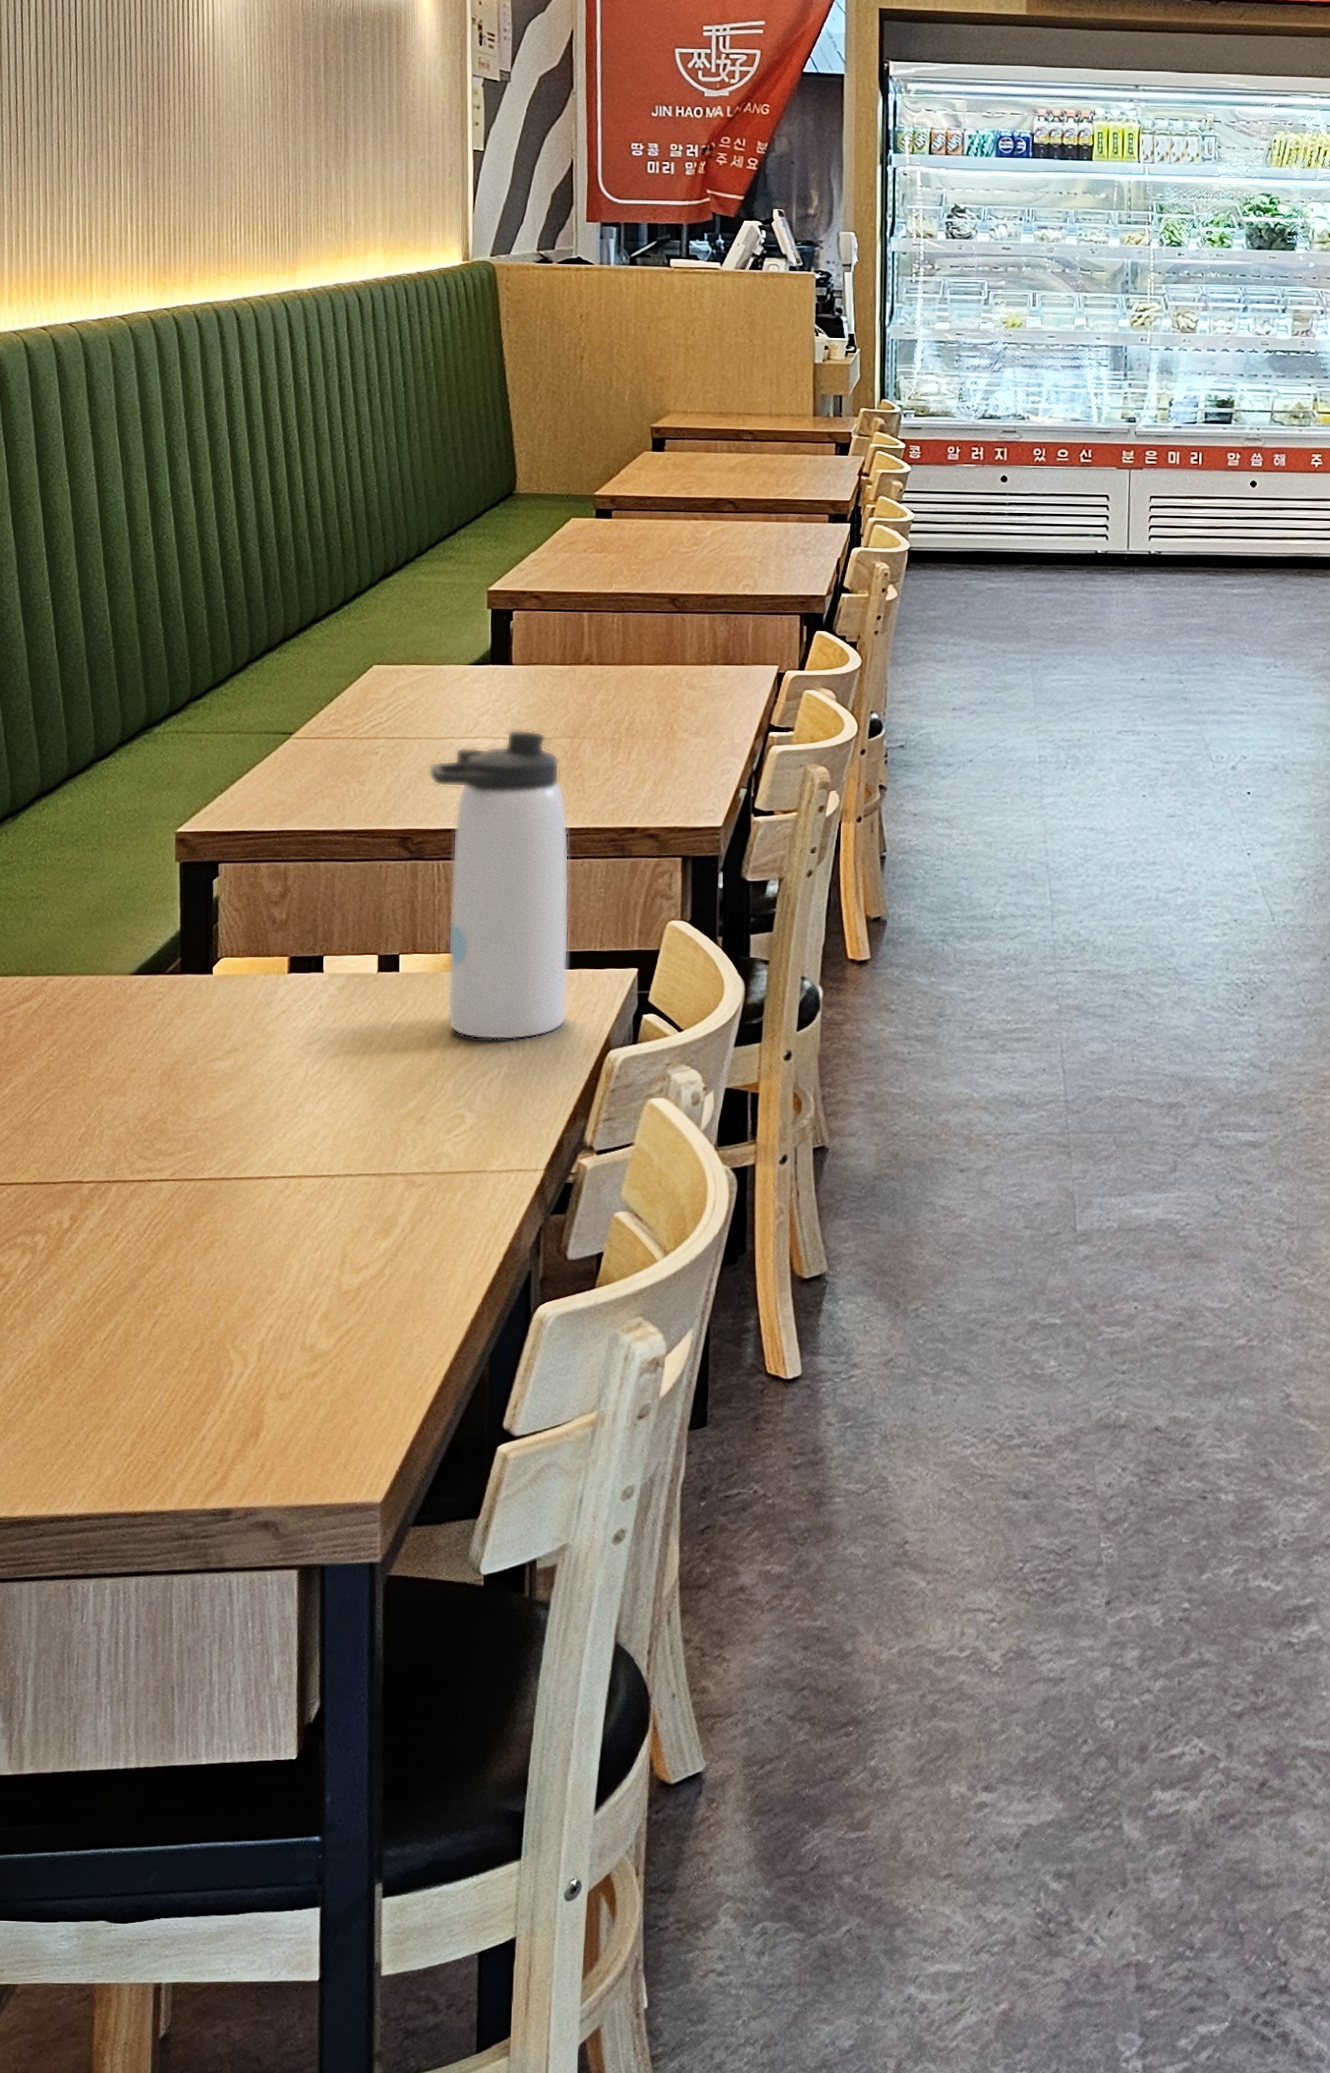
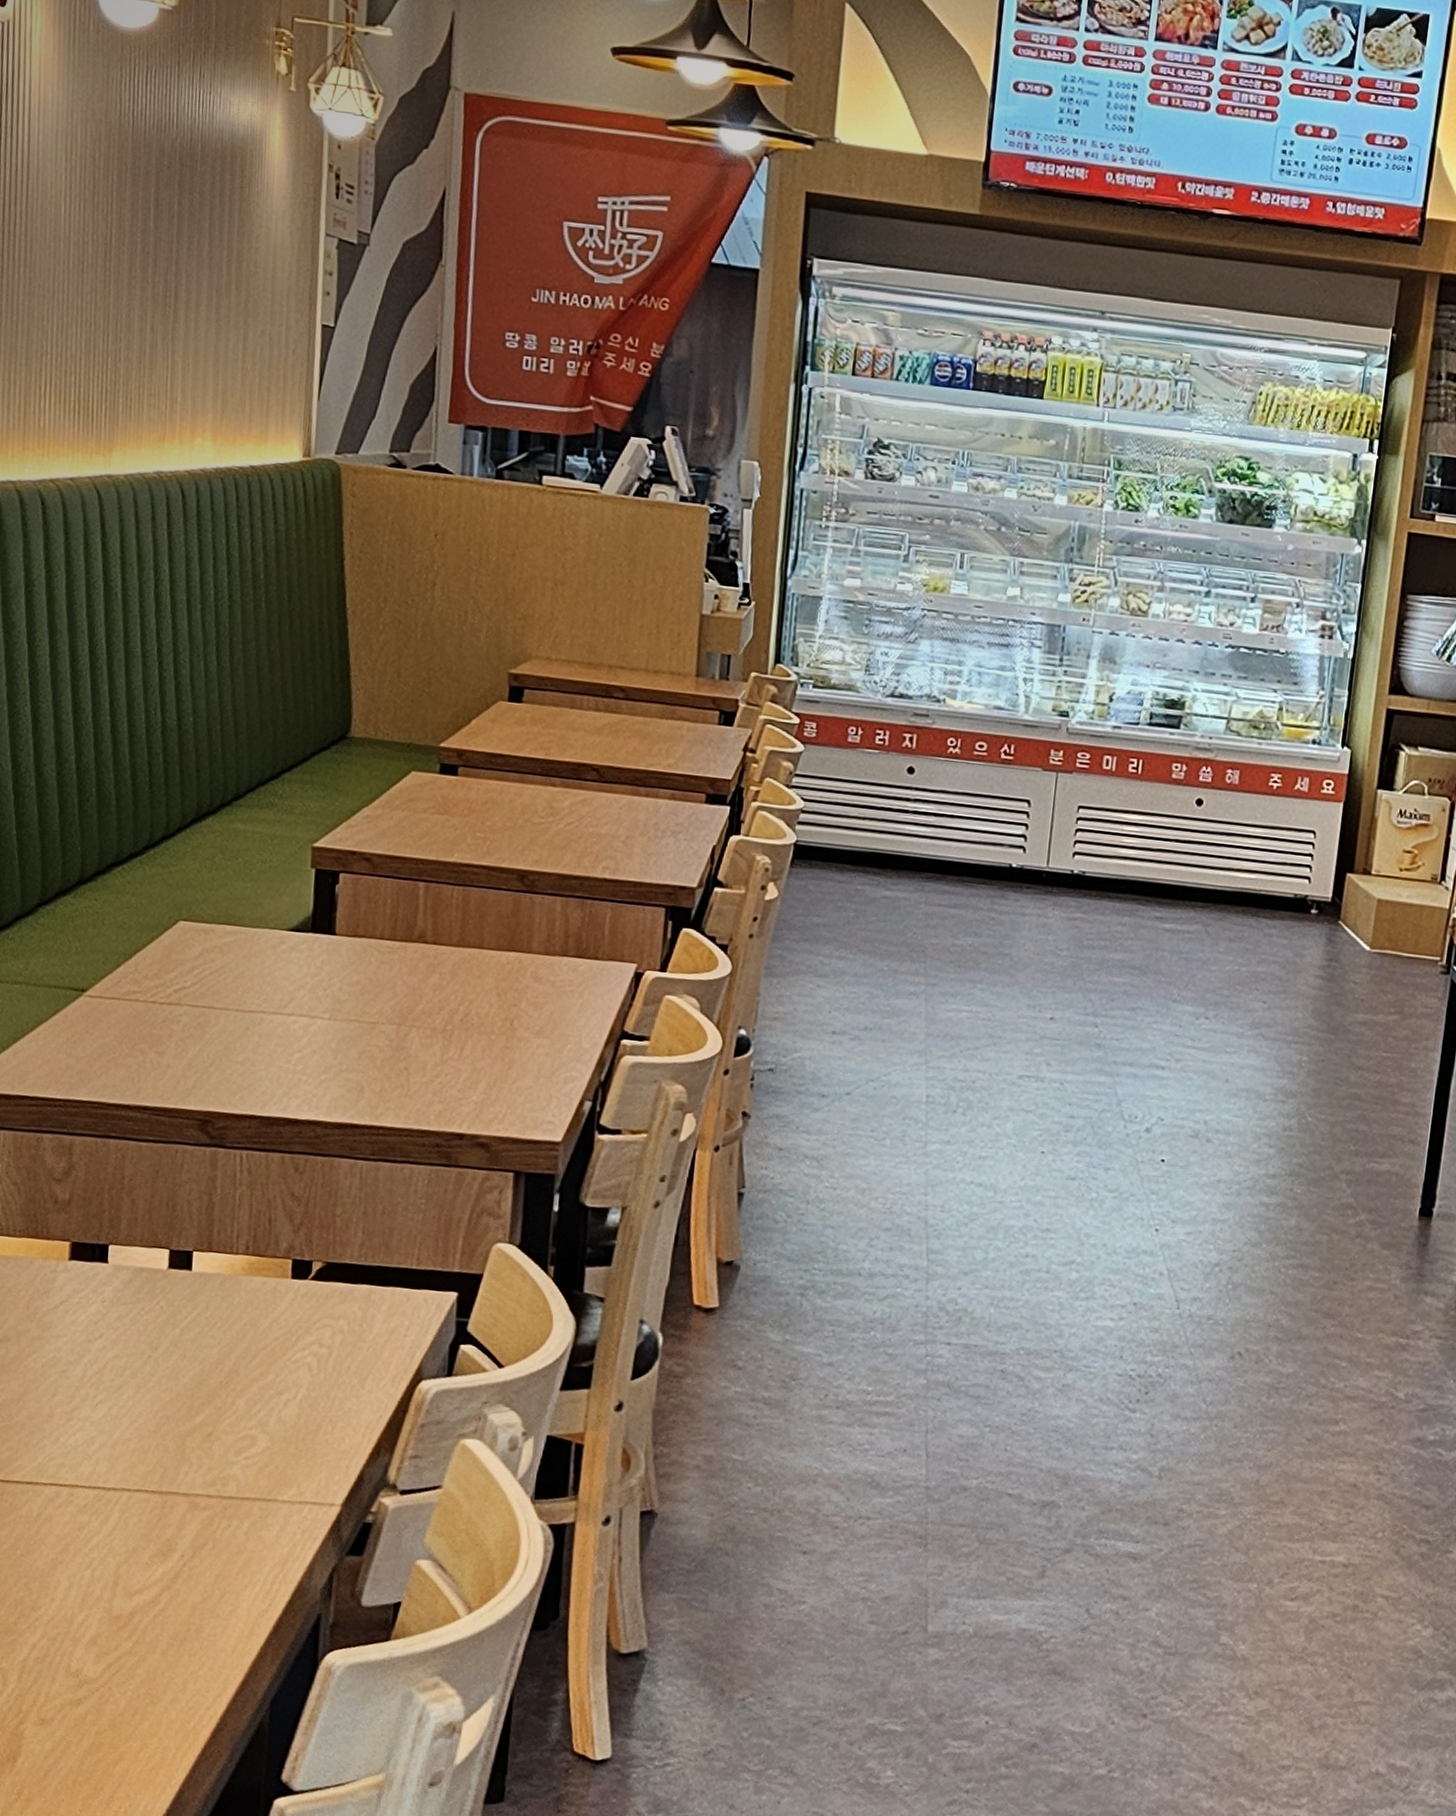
thermos bottle: present [429,729,570,1041] -> none [235,1009,389,1360]

